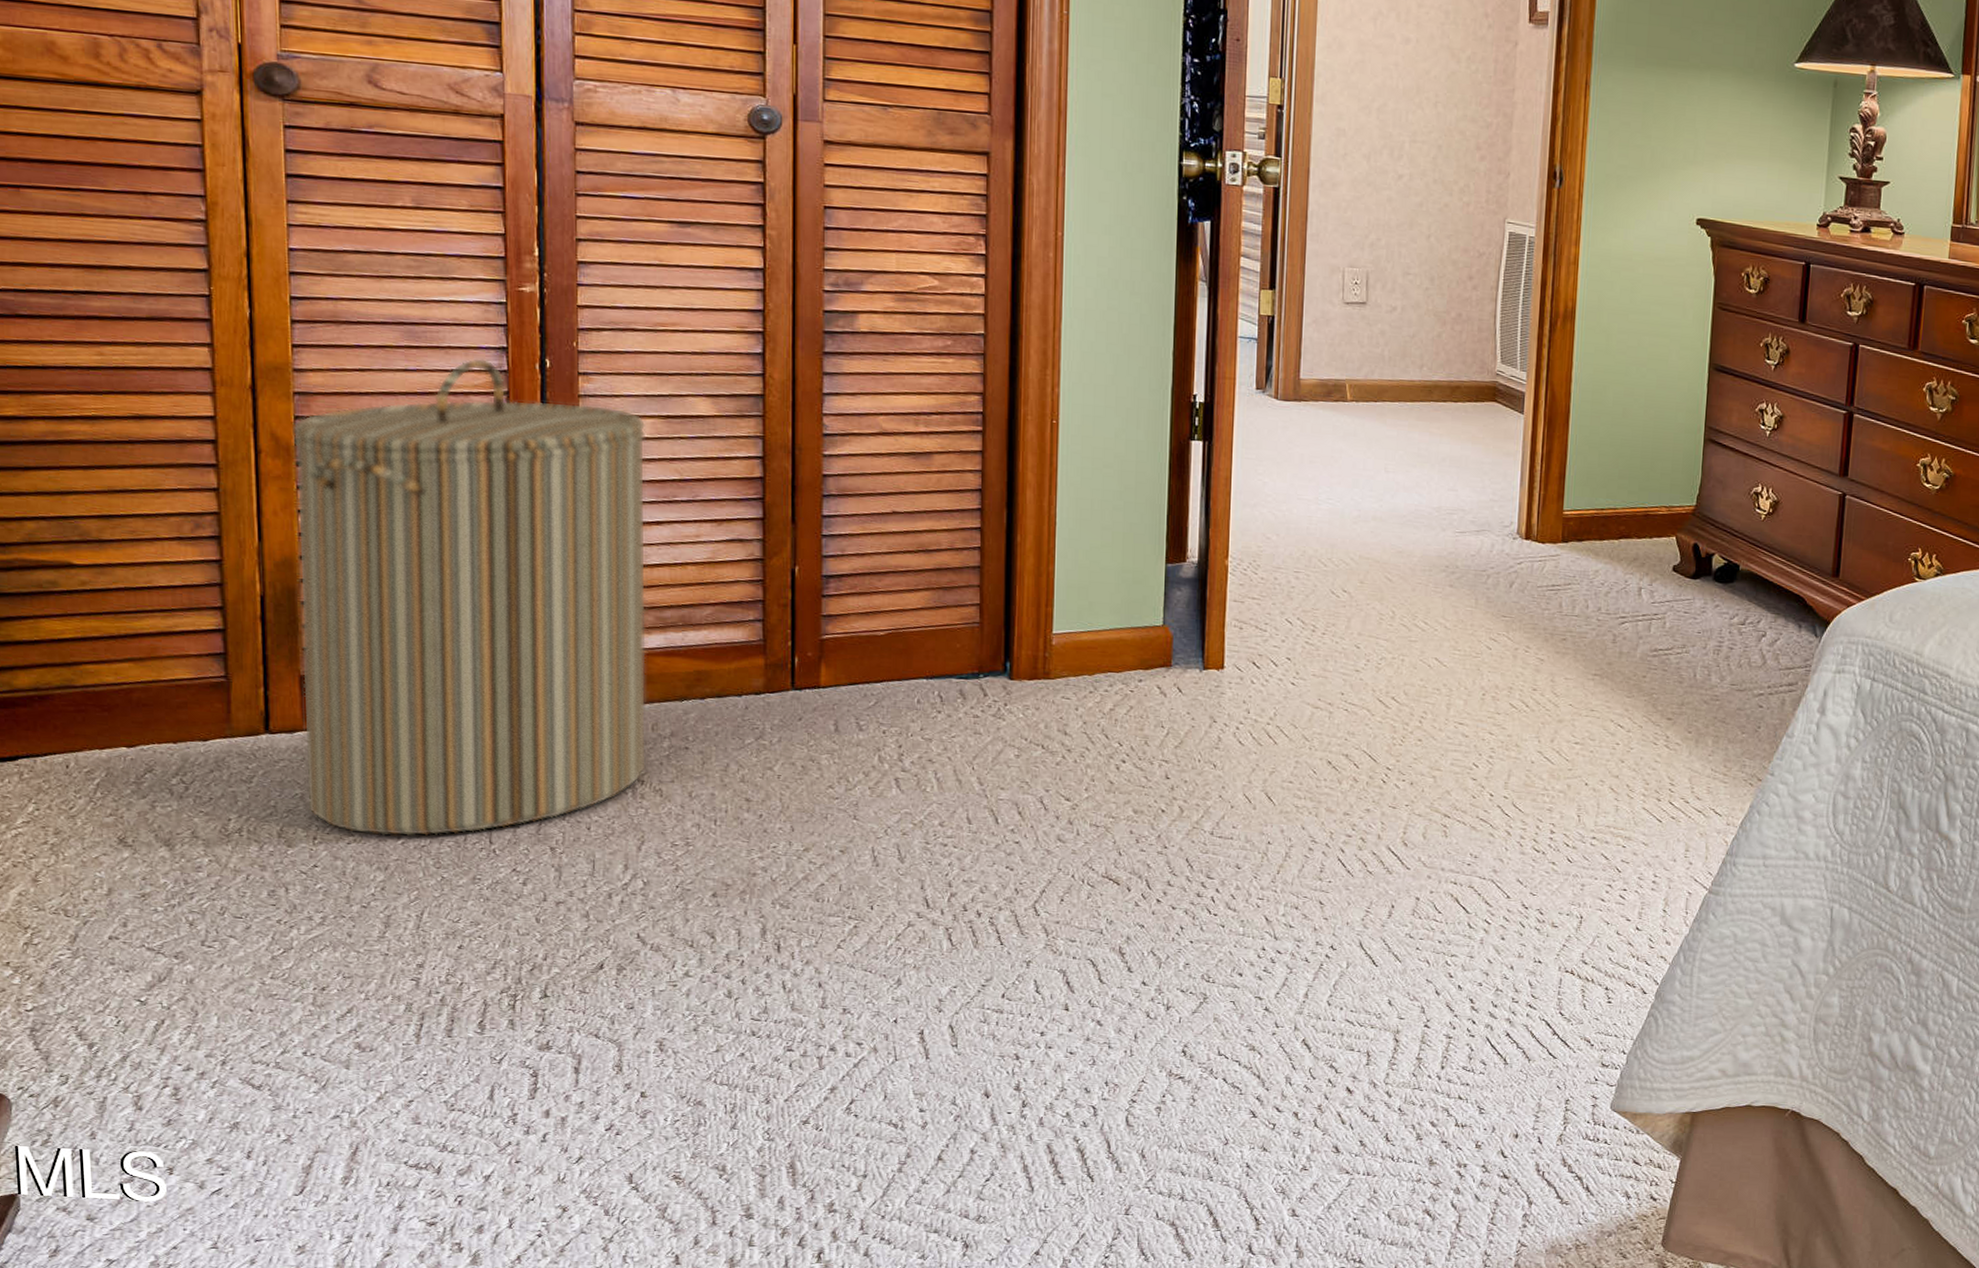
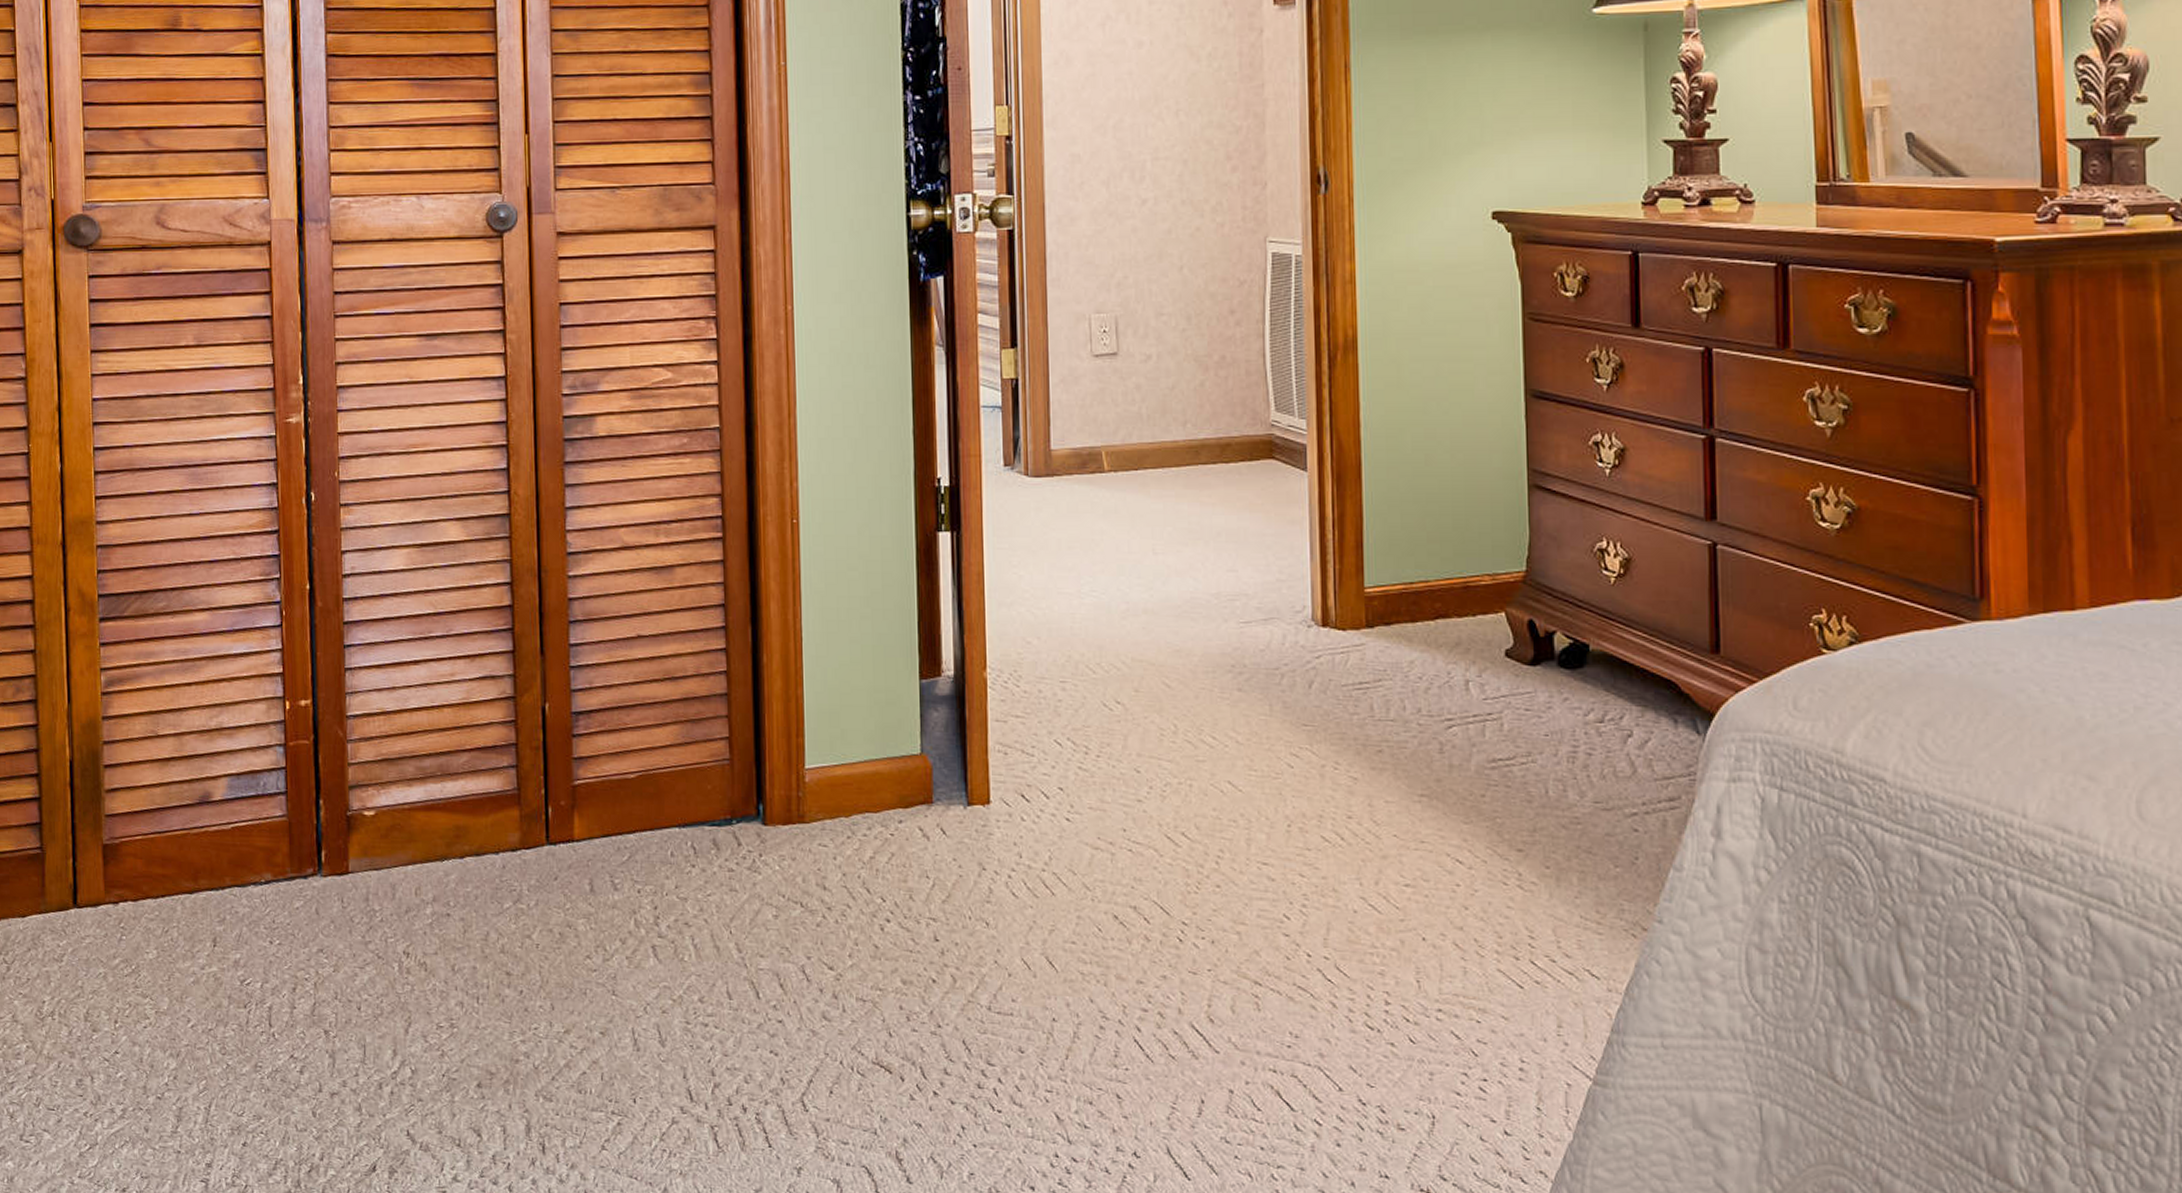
laundry hamper: present [292,357,647,836] -> none [96,496,412,1019]

